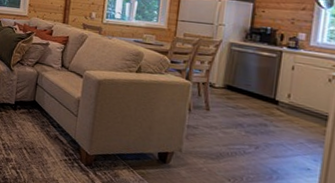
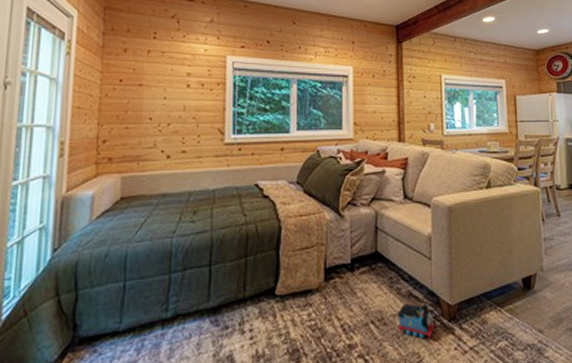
toy train: none [43,143,75,173] -> present [396,303,437,339]

